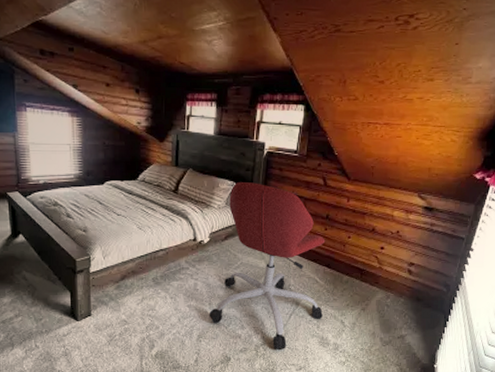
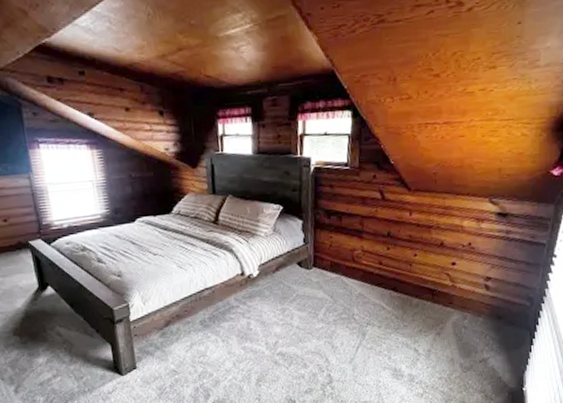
office chair: present [208,182,326,350] -> none [266,203,394,387]

